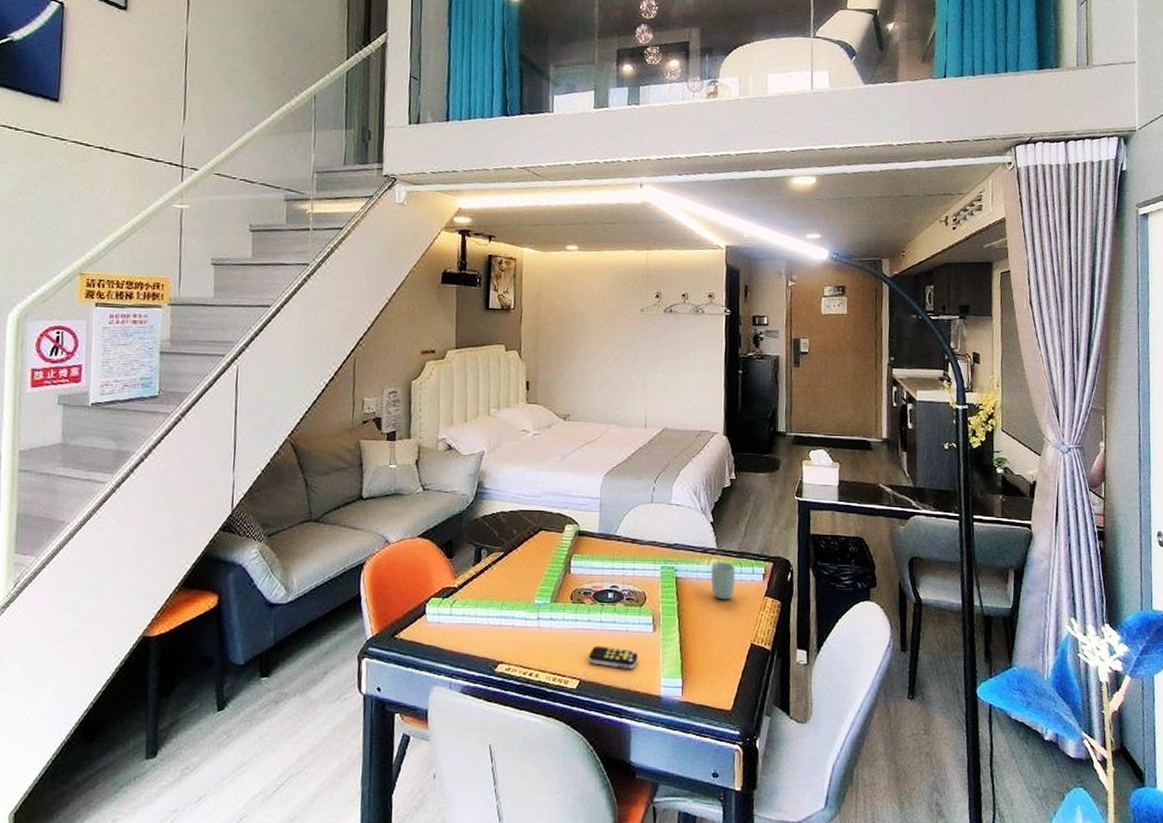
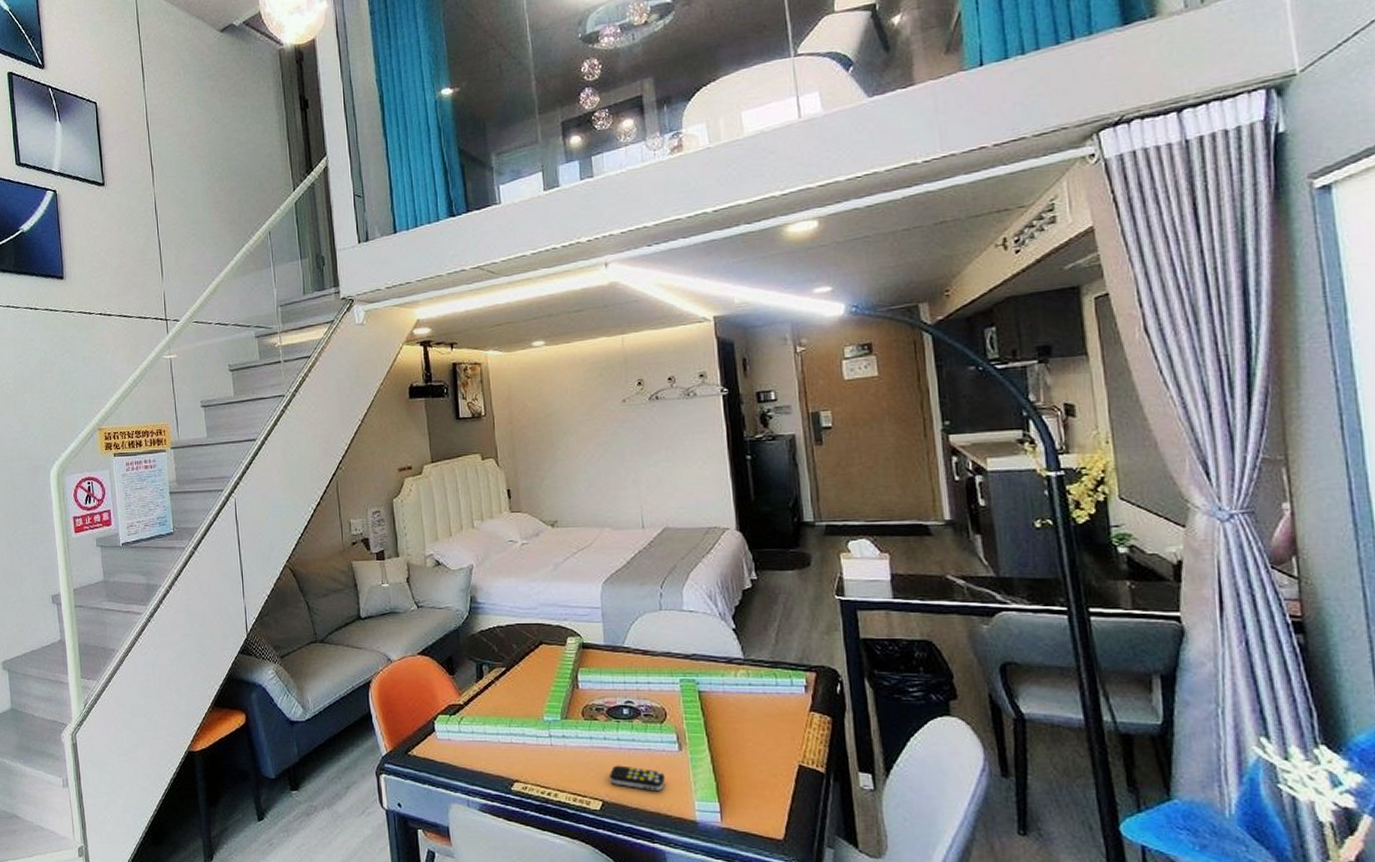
cup: present [710,562,736,600] -> none [739,673,772,716]

